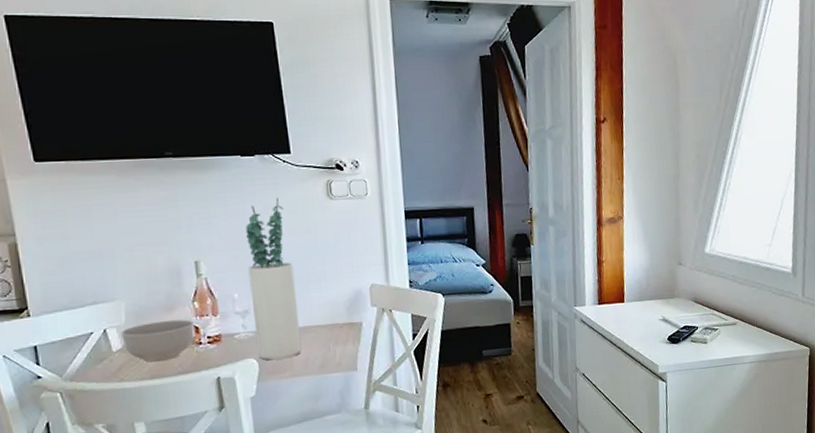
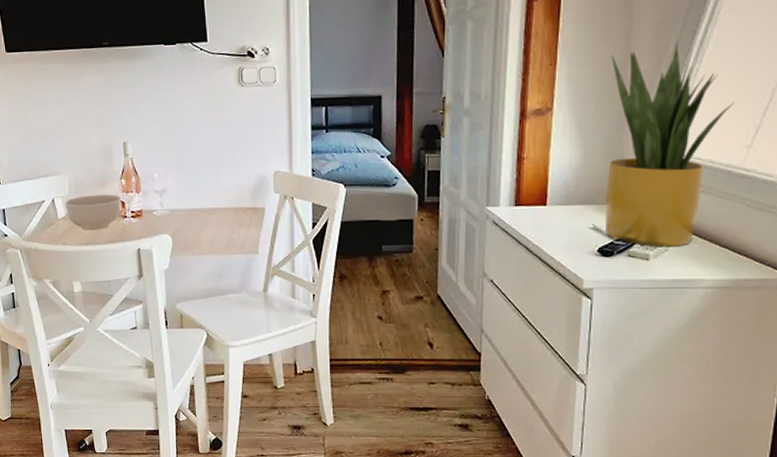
vase: present [245,197,302,361] -> none [166,84,210,238]
planter: none [665,160,757,332] -> present [605,41,734,247]

